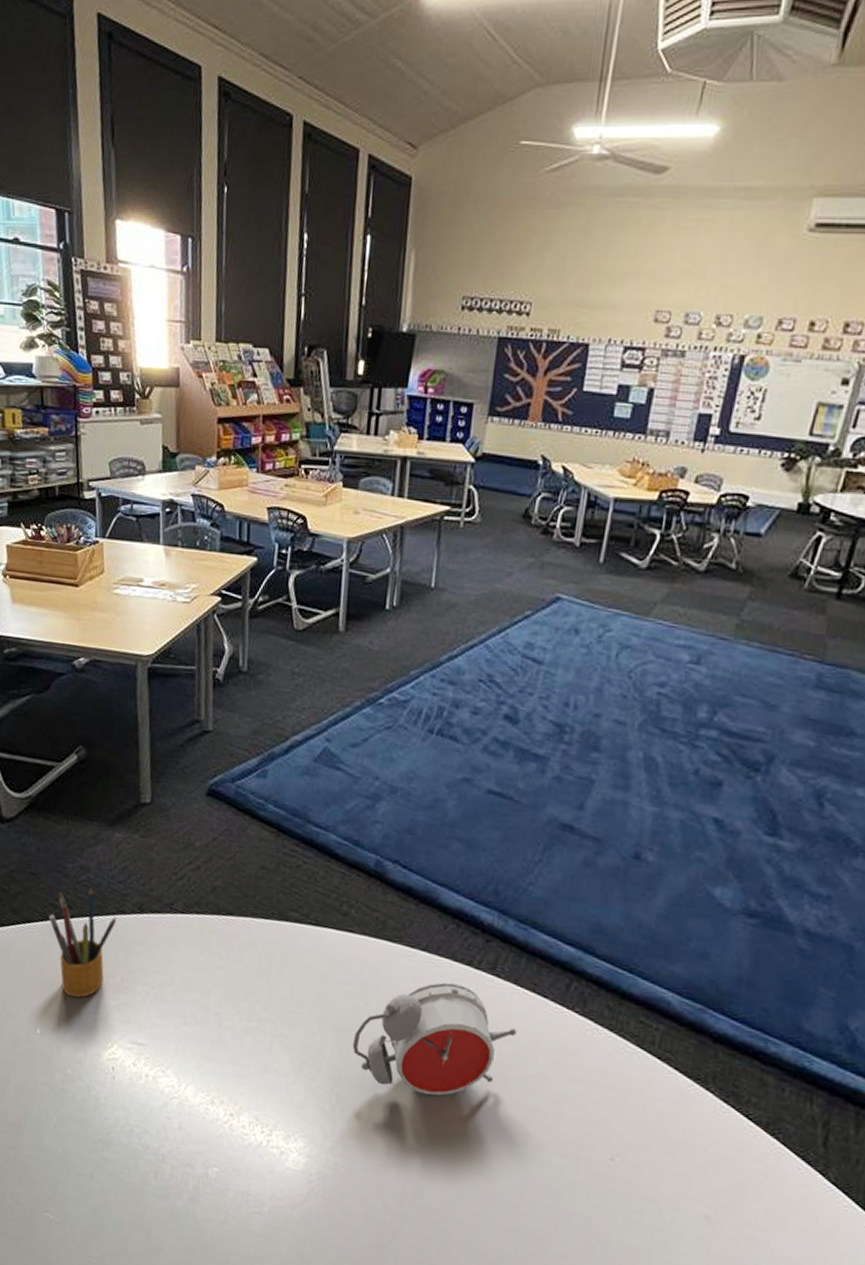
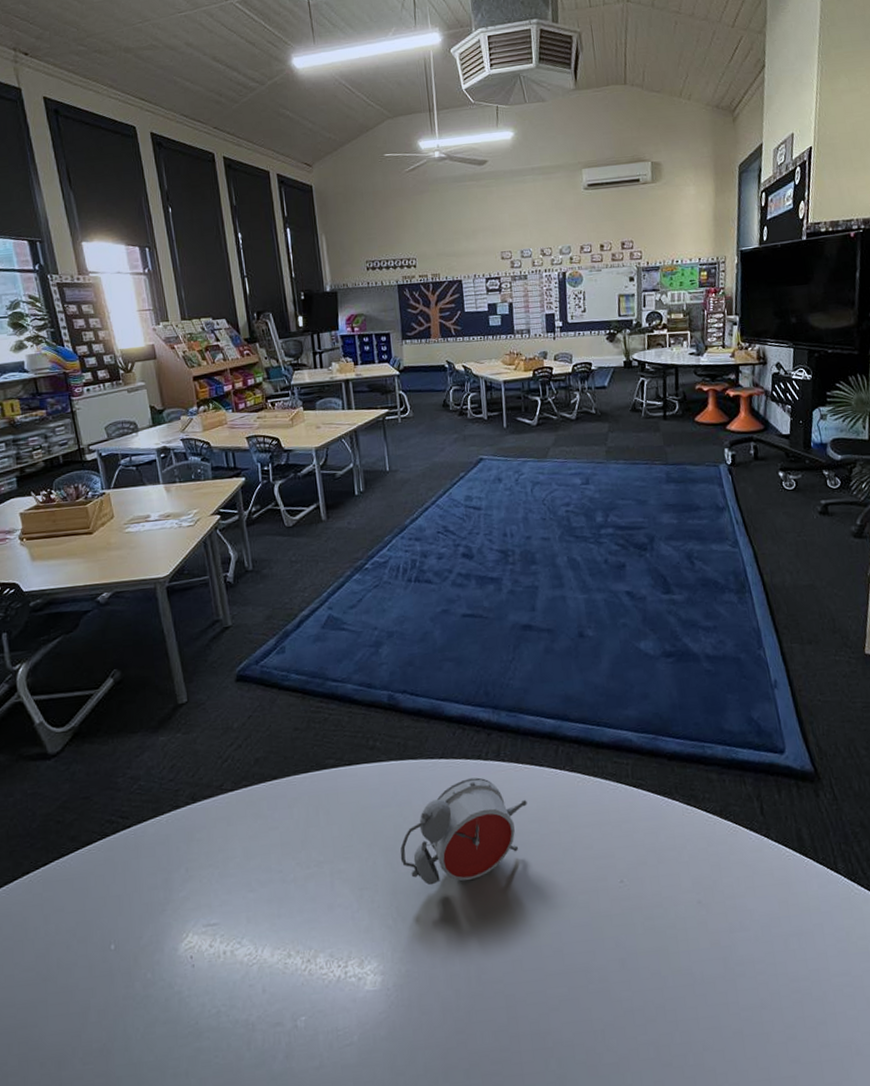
pencil box: present [49,885,117,998] -> none [107,792,173,902]

